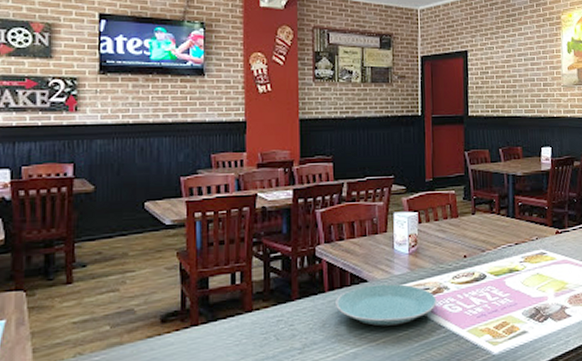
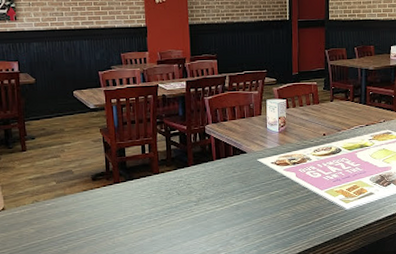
plate: present [336,283,437,326] -> none [222,155,301,187]

